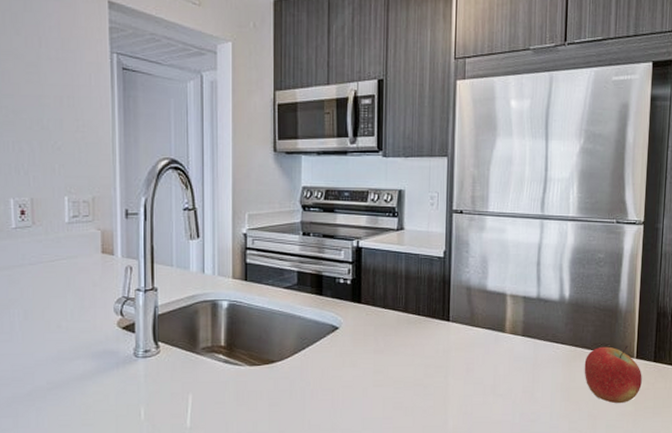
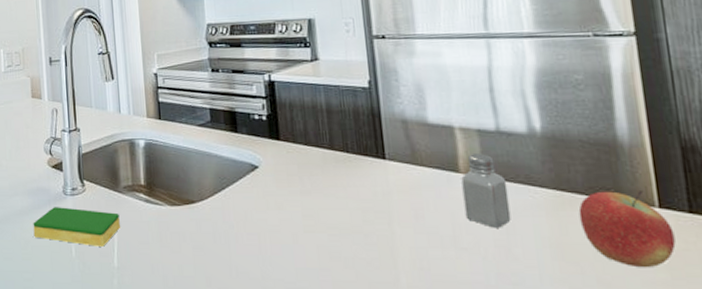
dish sponge: none [97,370,195,408] -> present [33,207,120,247]
saltshaker: none [505,317,539,377] -> present [461,154,512,228]

